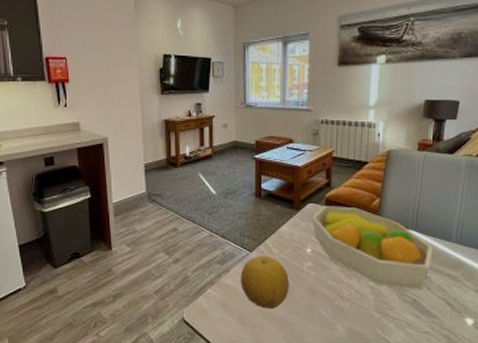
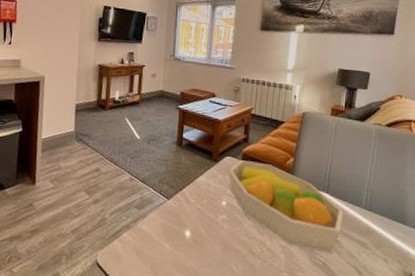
fruit: present [240,255,290,309] -> none [155,204,204,260]

